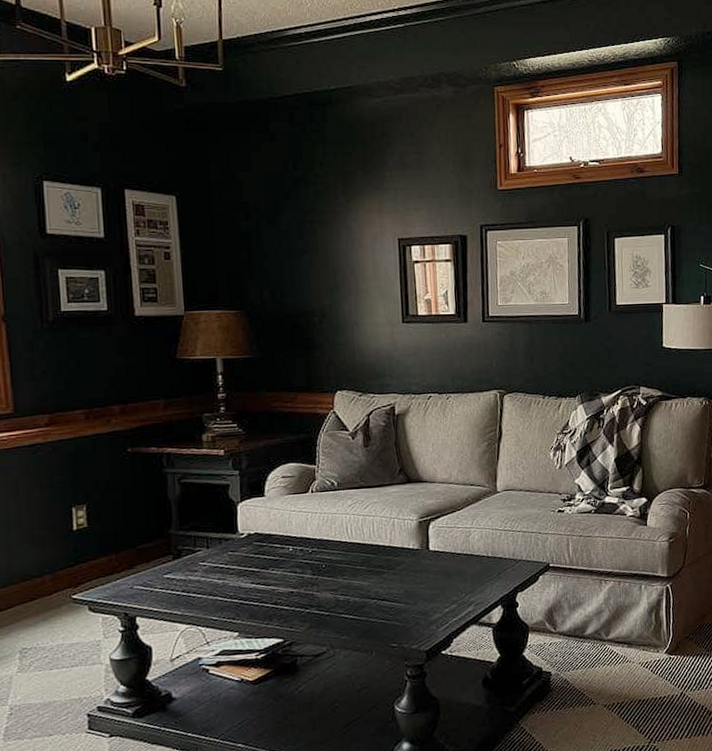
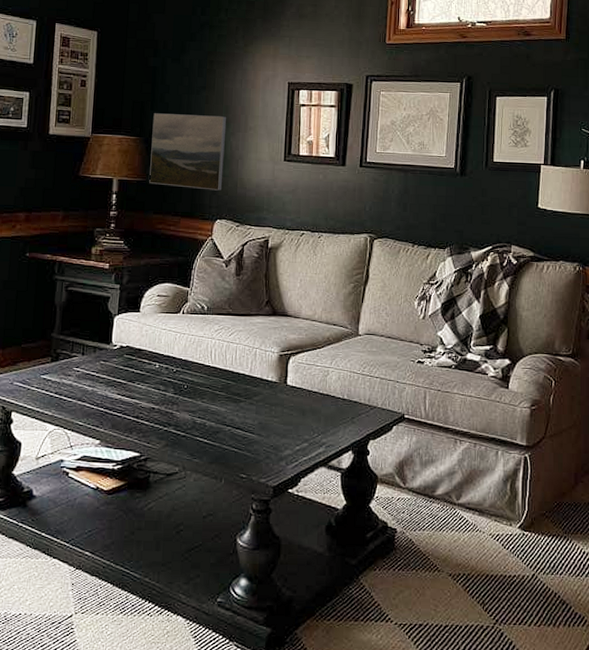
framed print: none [253,280,339,361] -> present [149,113,227,191]

